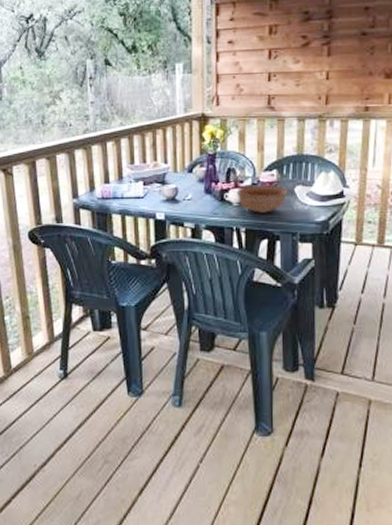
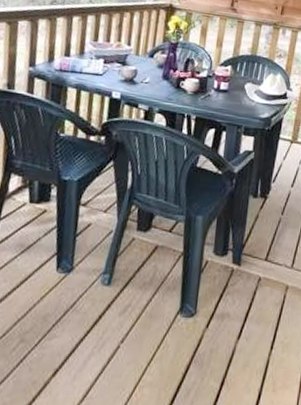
bowl: present [236,184,287,213] -> none [192,77,238,105]

